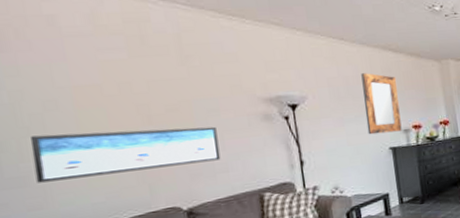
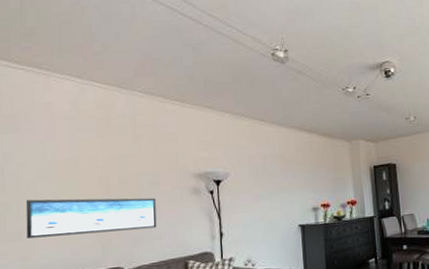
home mirror: present [361,73,402,135] -> none [277,152,311,212]

